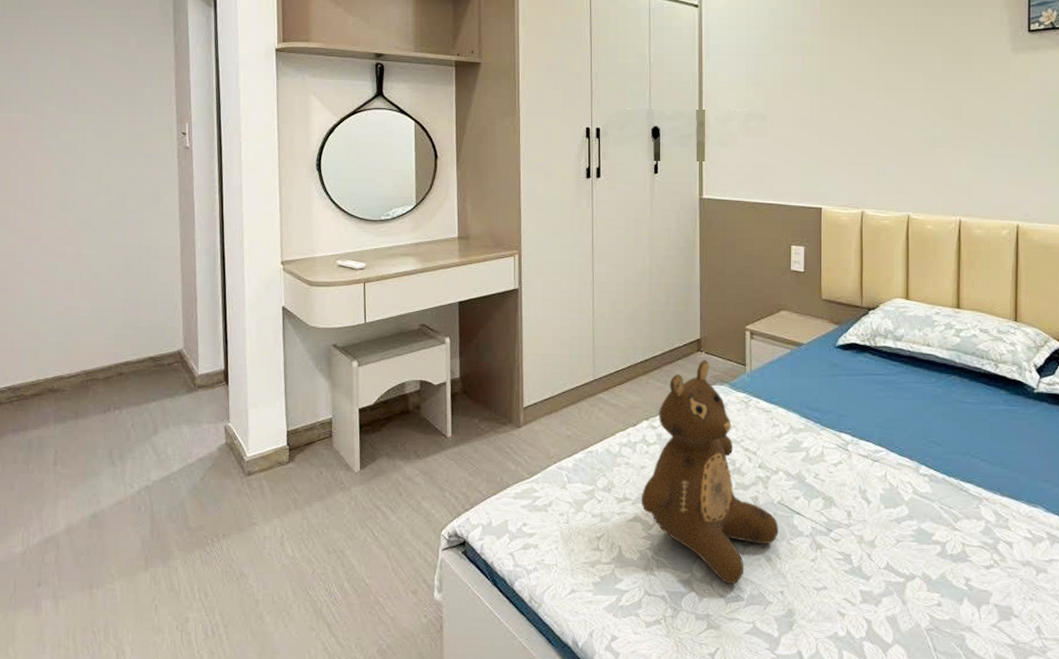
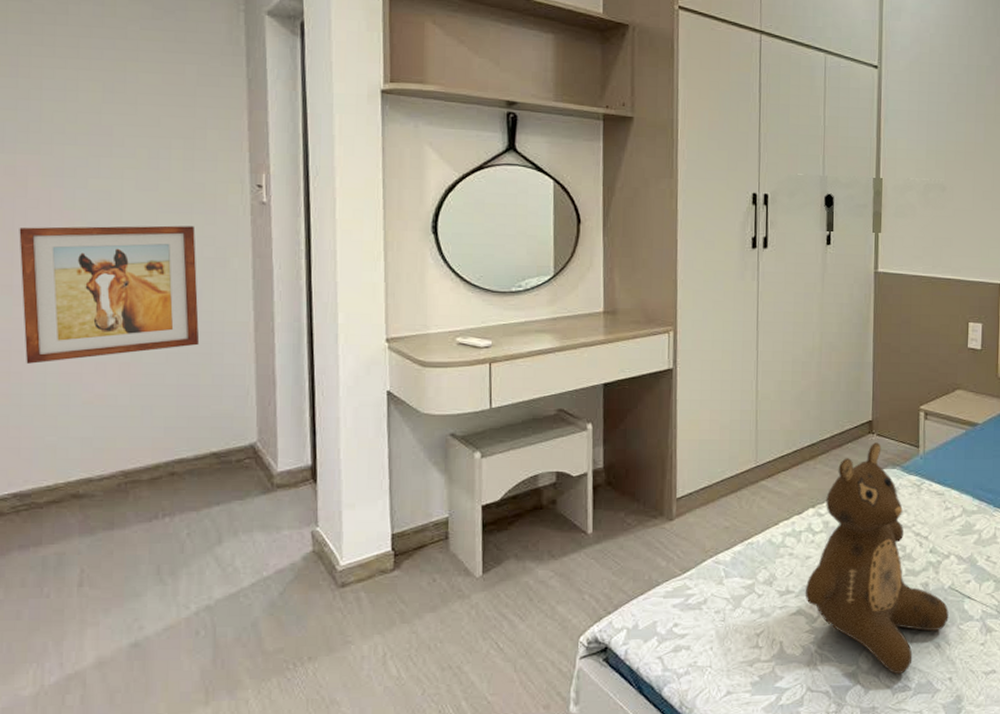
wall art: none [12,168,140,282] -> present [19,225,200,364]

